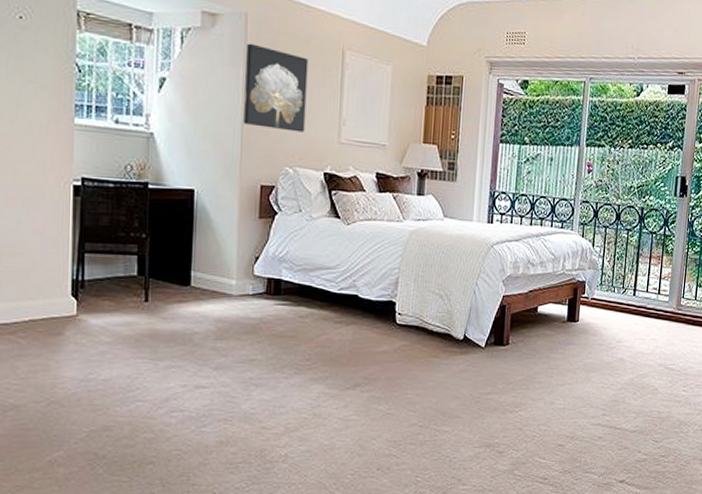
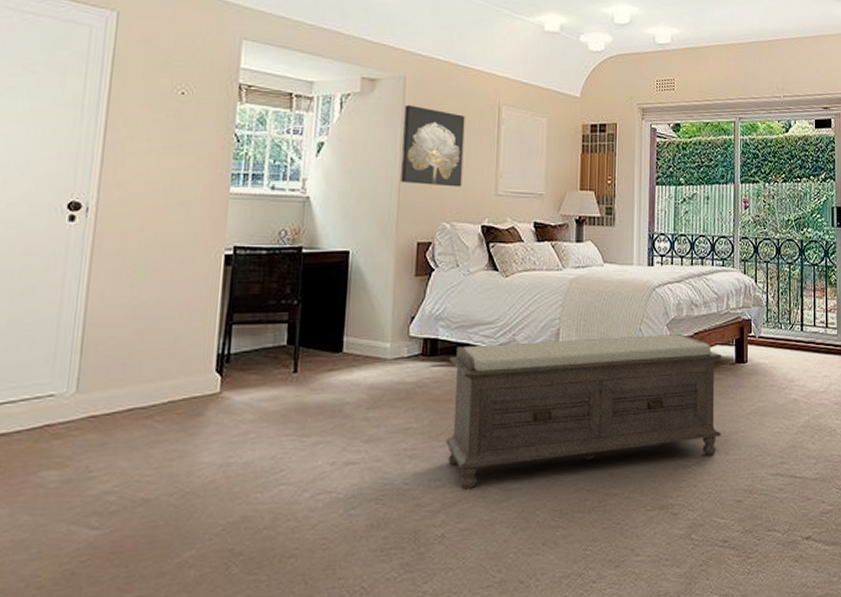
bench: none [289,288,554,417] -> present [446,334,722,490]

